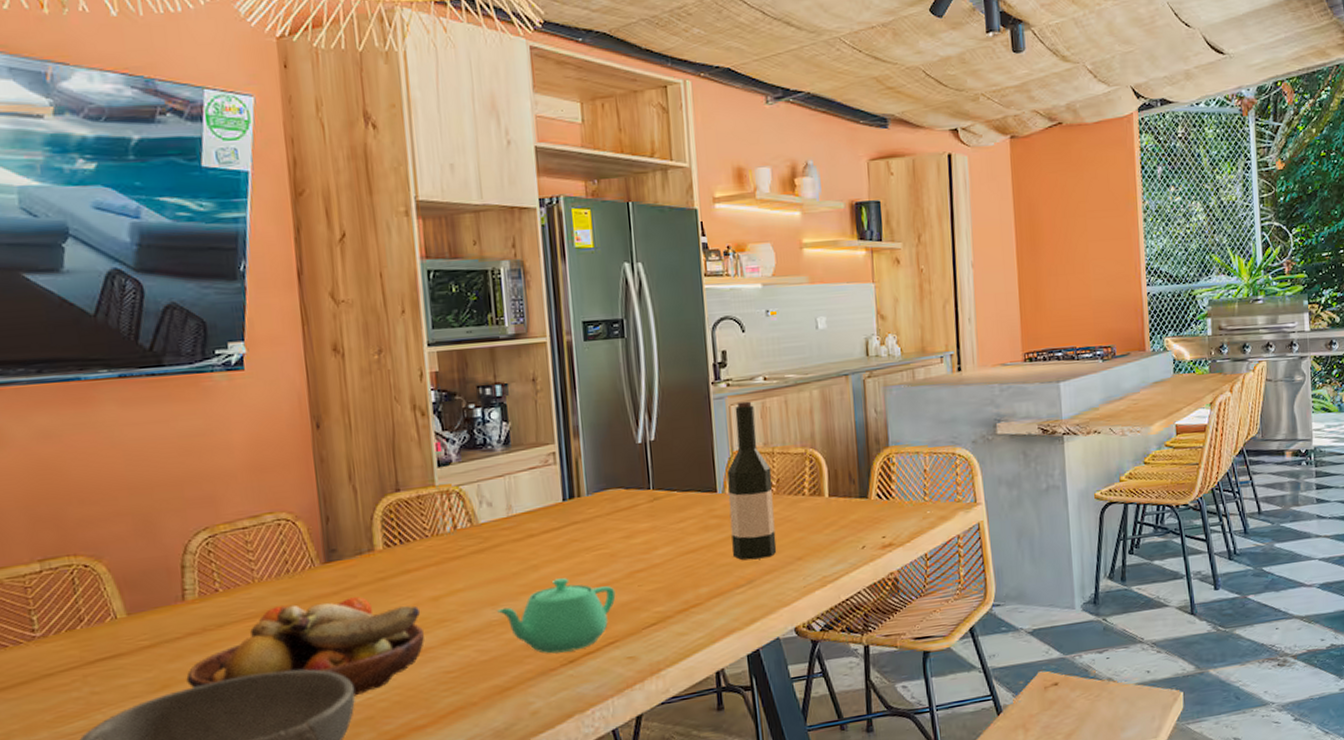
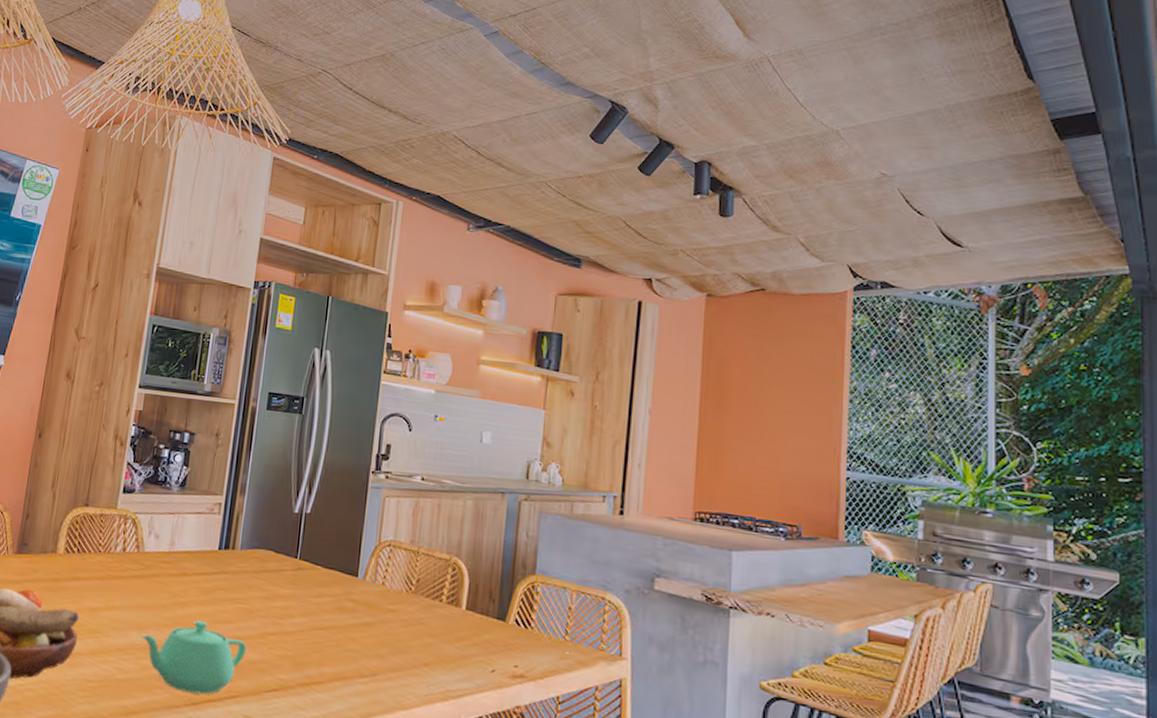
wine bottle: present [727,401,777,560] -> none [362,495,414,655]

